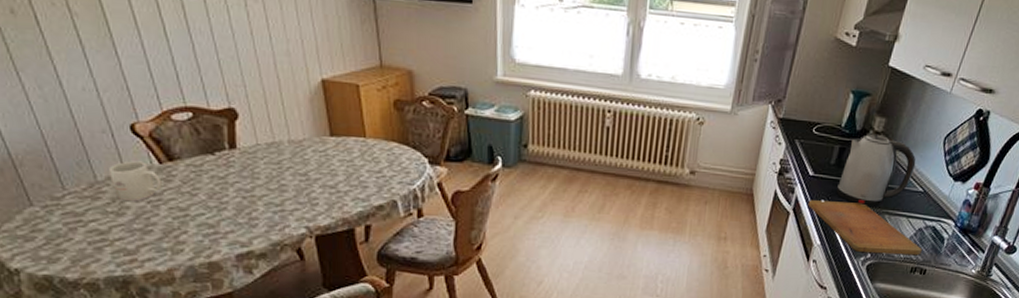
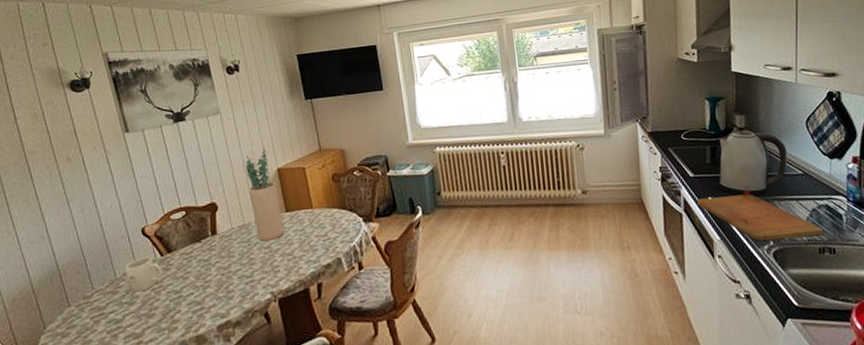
vase: none [278,47,326,168] -> present [246,146,284,242]

